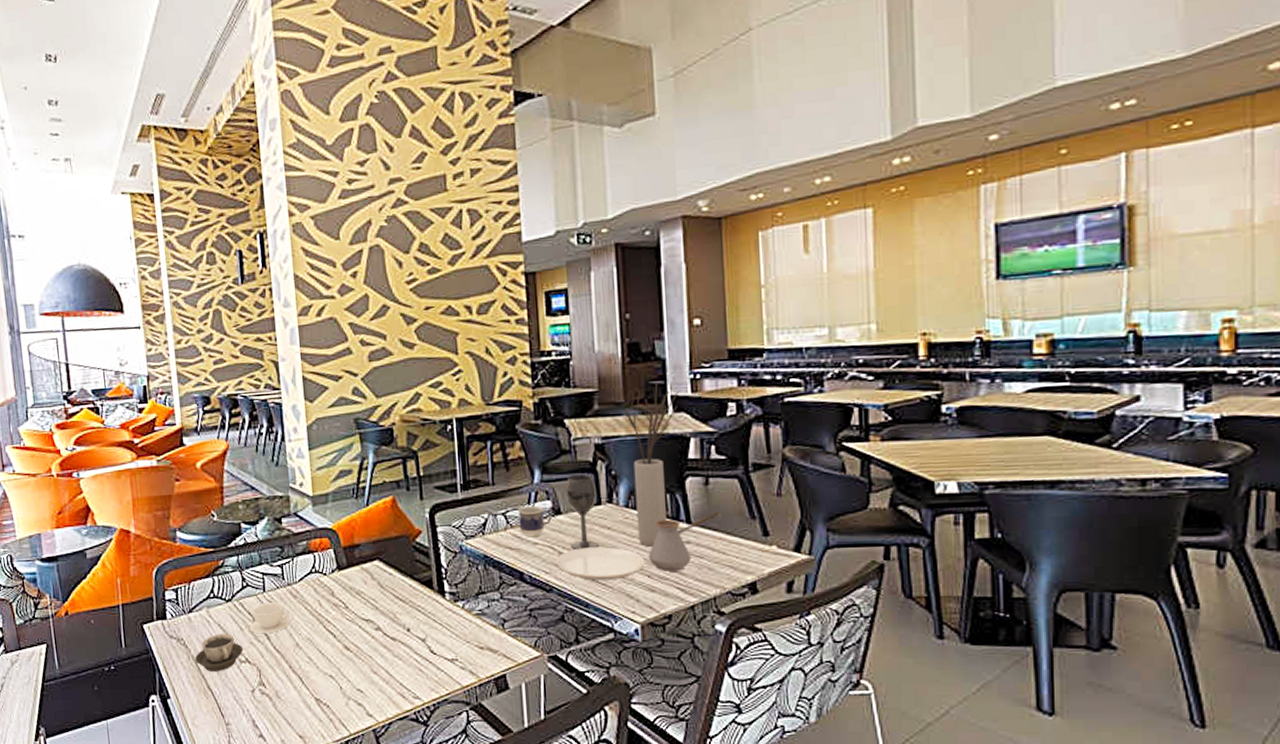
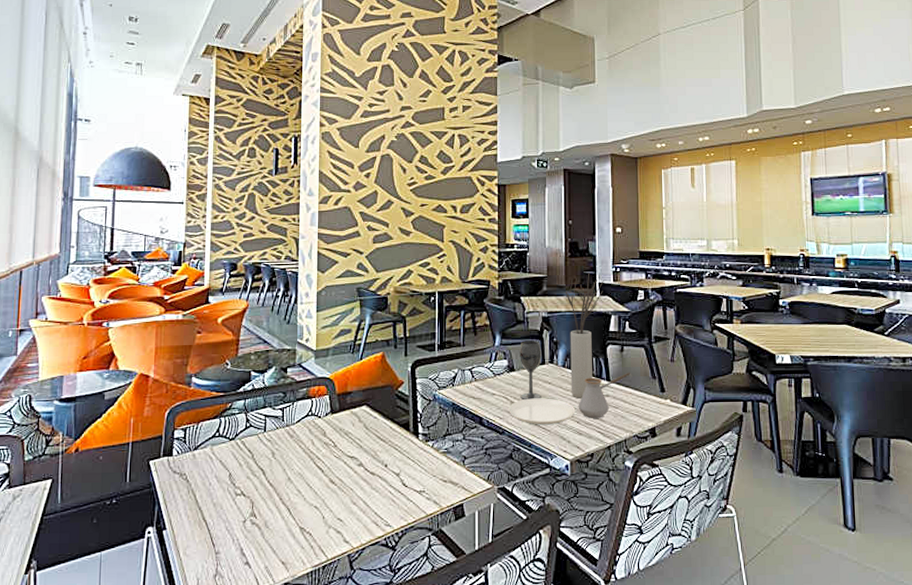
cup: present [195,633,244,671] -> none [194,469,241,504]
teacup: present [250,602,291,634] -> none [248,441,286,469]
cup: present [518,505,552,538] -> none [482,363,507,389]

